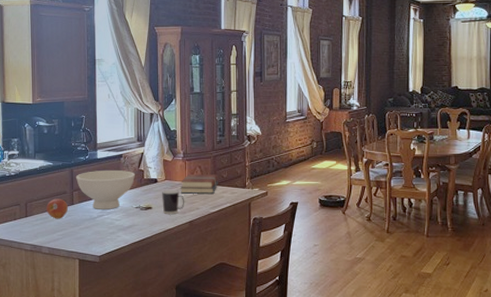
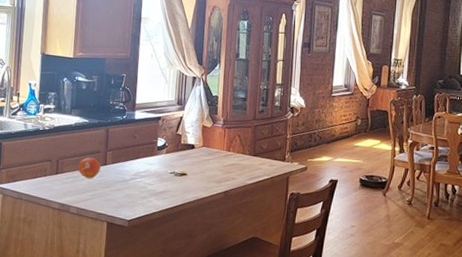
bowl: present [75,169,136,209] -> none [110,131,173,173]
mug: present [161,190,185,214] -> none [197,157,222,182]
books: present [181,174,218,194] -> none [218,143,258,164]

